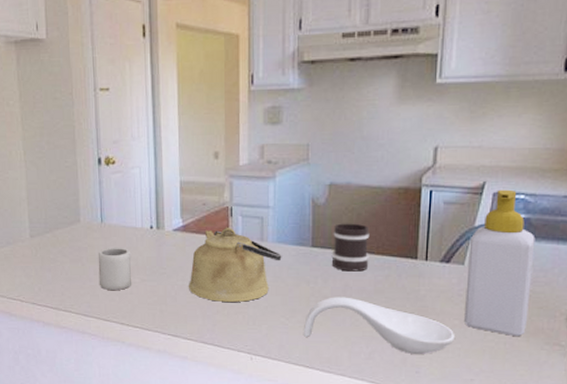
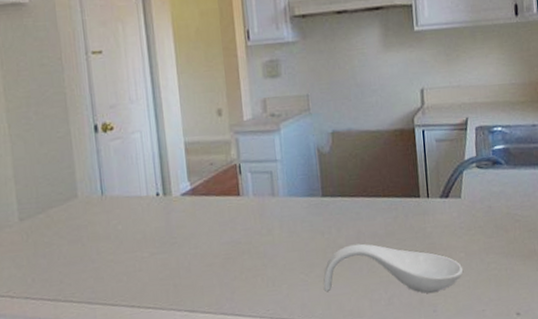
cup: present [98,247,132,291] -> none [99,220,141,270]
kettle: present [189,228,282,303] -> none [202,186,295,267]
mug: present [332,223,370,272] -> none [340,168,378,218]
soap bottle: present [463,189,536,336] -> none [462,123,522,261]

